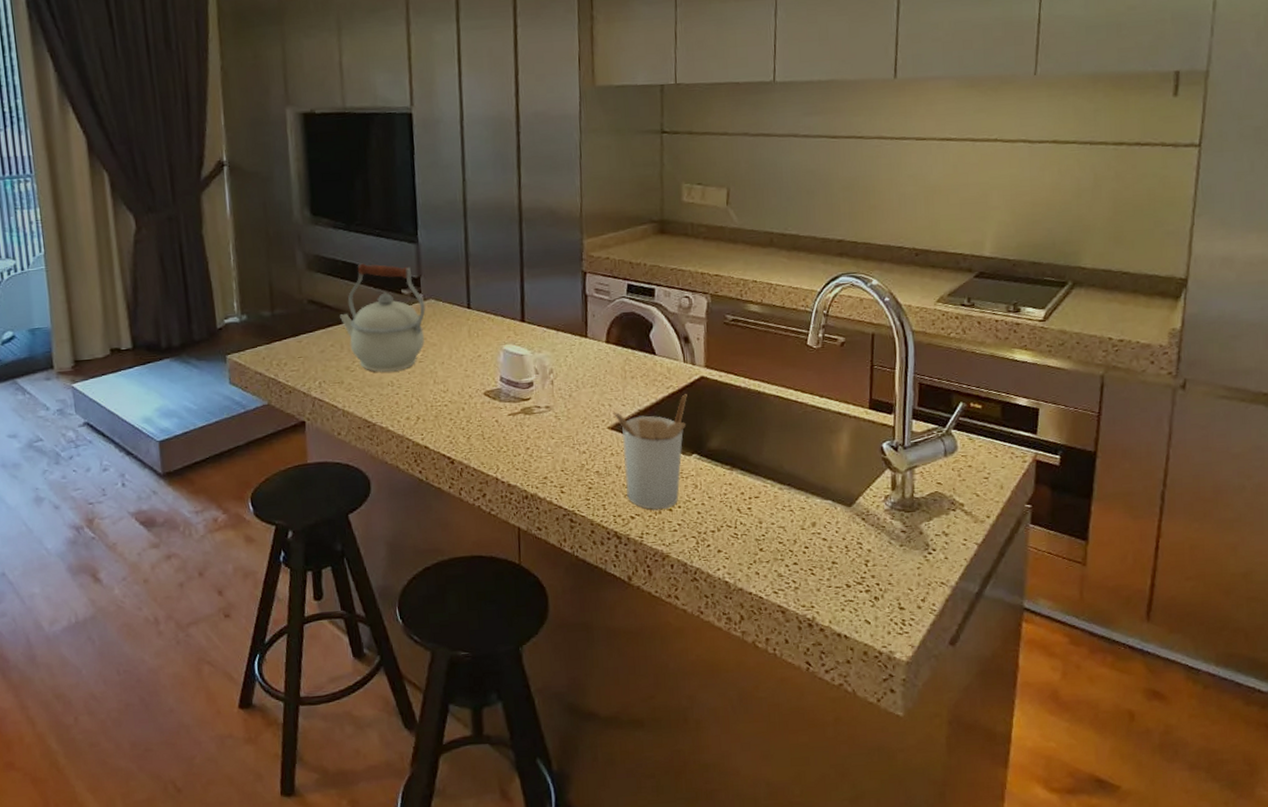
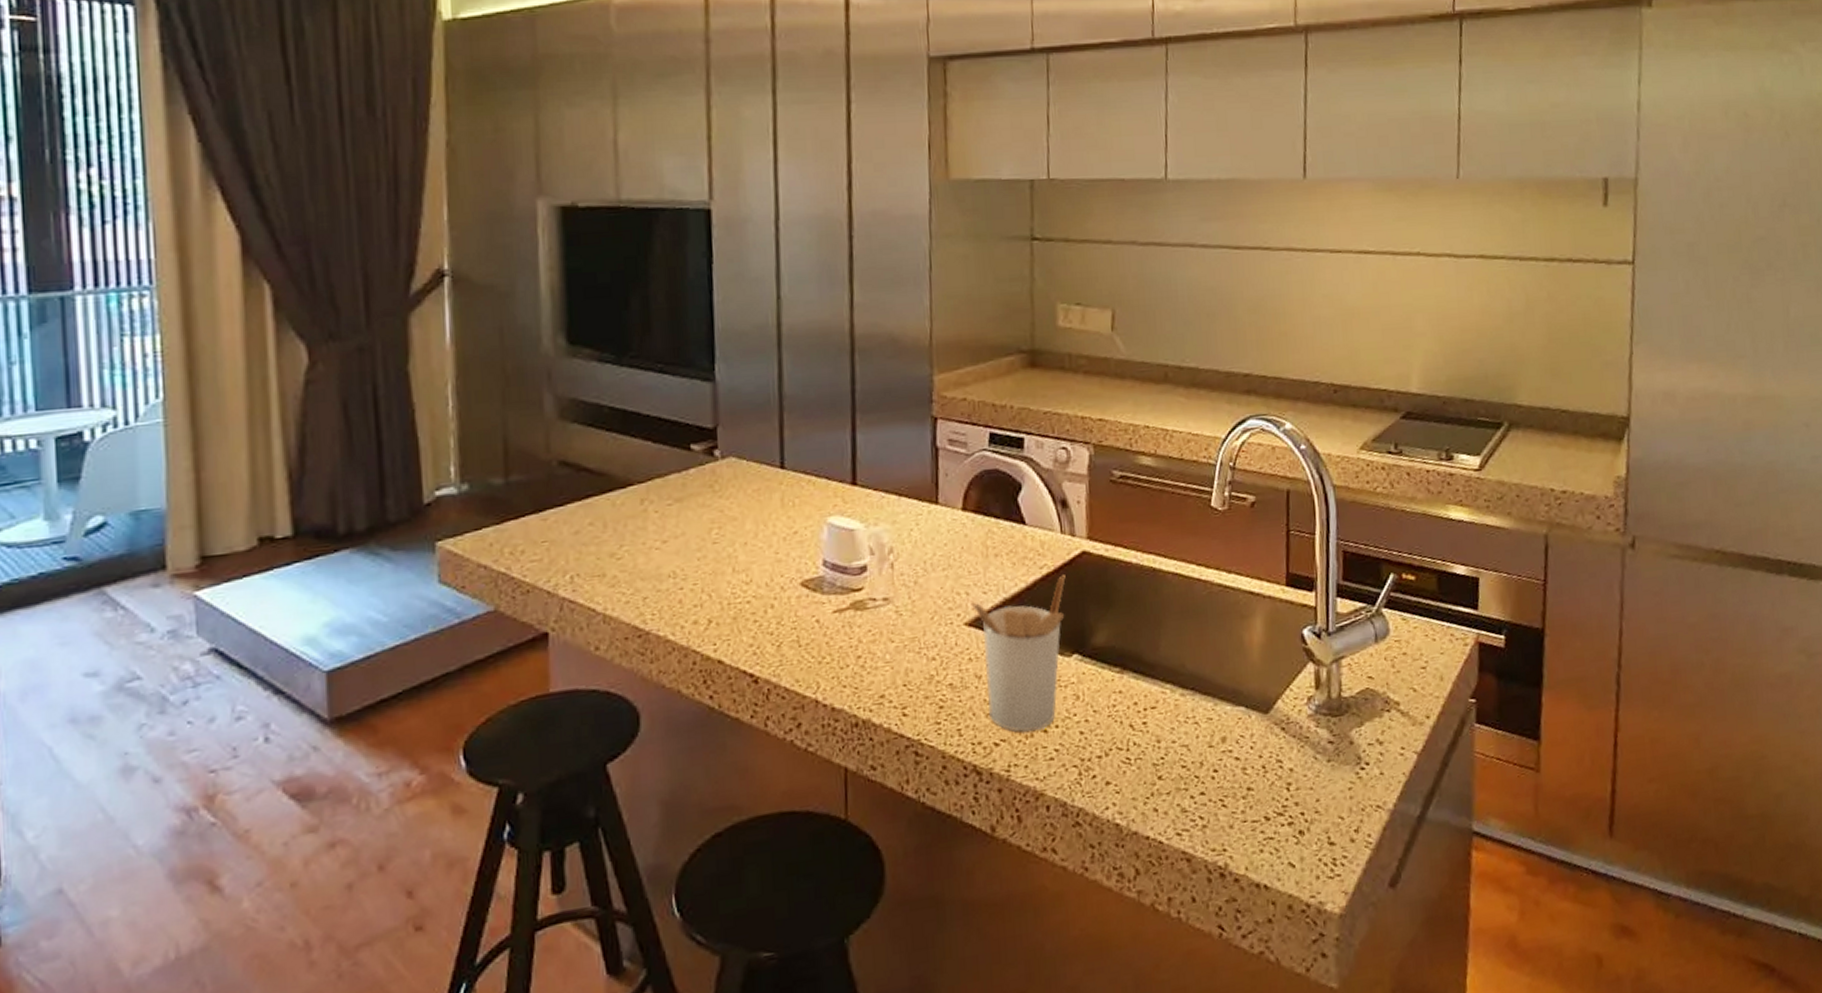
kettle: present [340,263,425,372] -> none [603,409,723,559]

